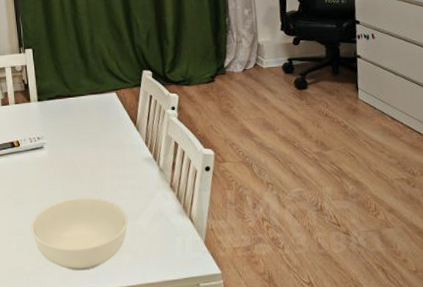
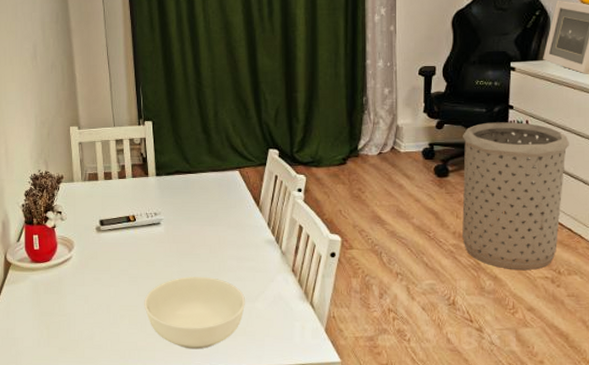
laundry basket: none [317,36,411,174] -> present [462,122,569,271]

